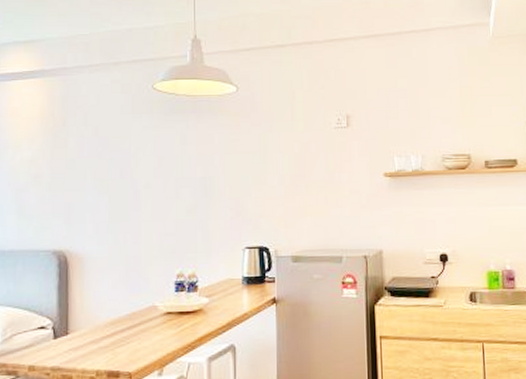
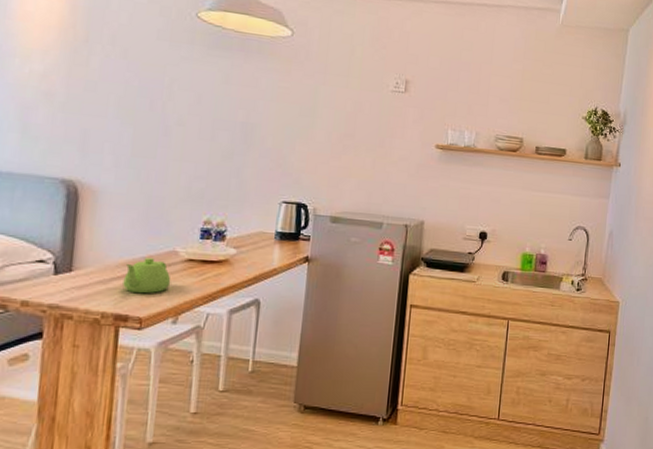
teapot: none [112,315,154,350] -> present [123,258,171,294]

